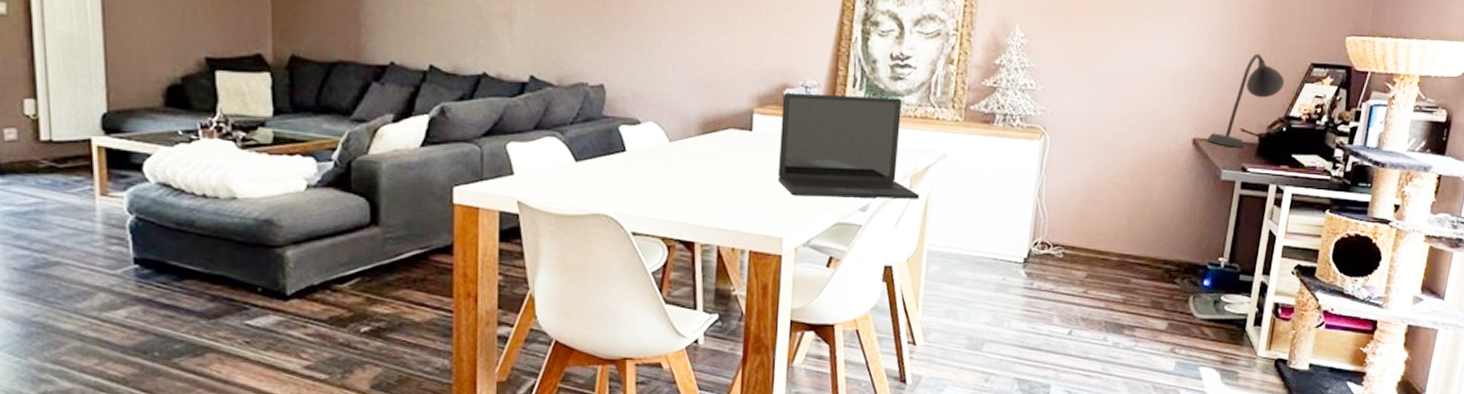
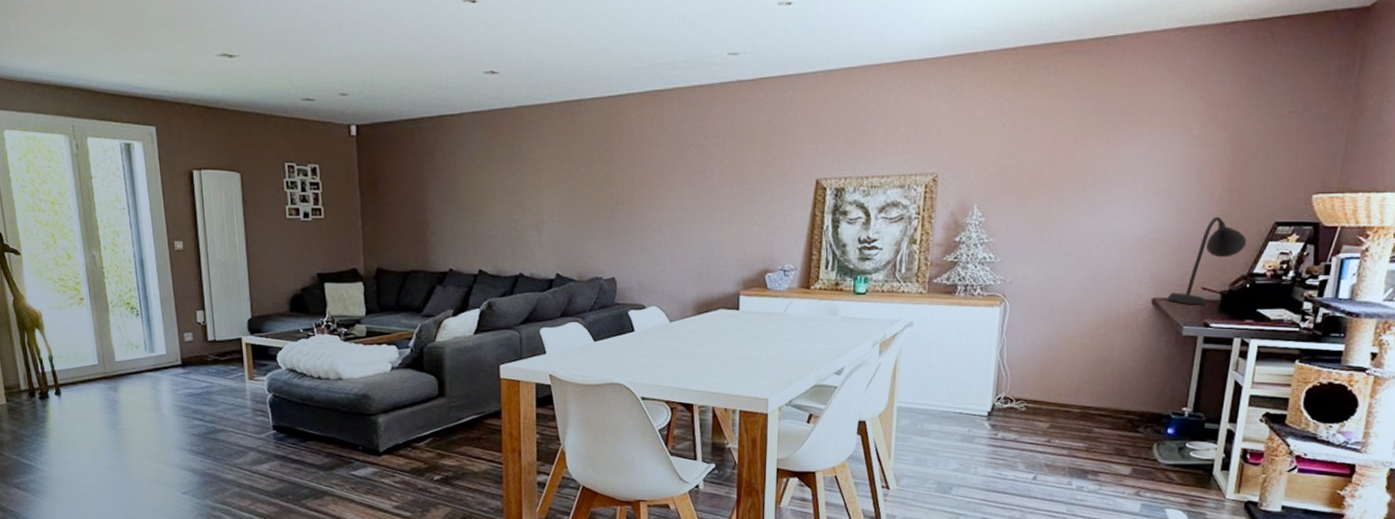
laptop: present [777,92,920,199] -> none [762,276,889,363]

